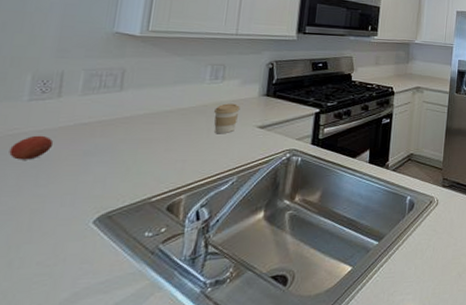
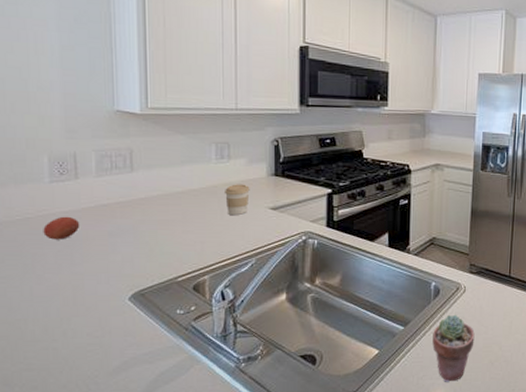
potted succulent: none [404,227,445,297] -> present [432,314,475,382]

